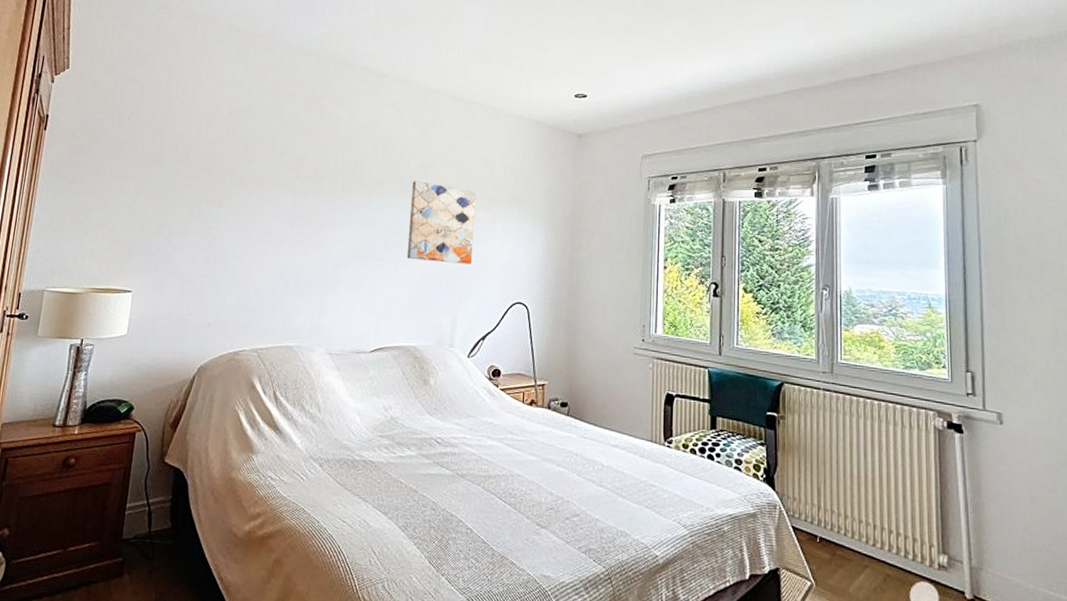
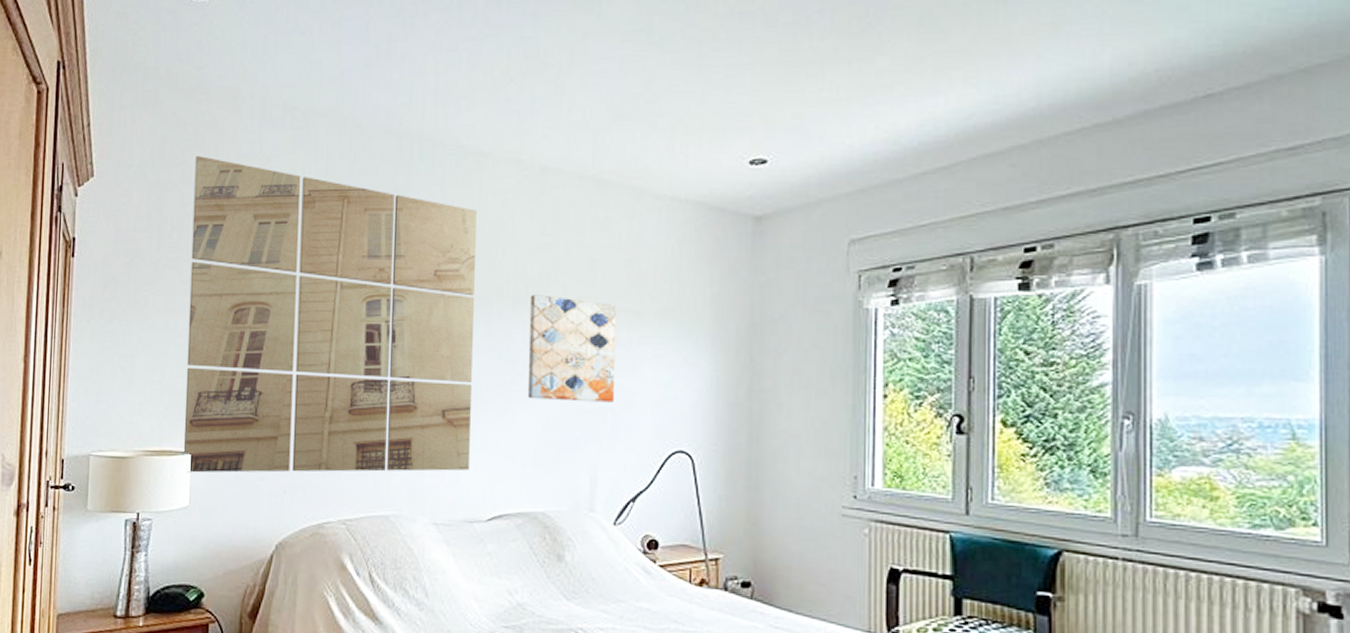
wall art: none [125,58,375,313] -> present [183,155,477,473]

